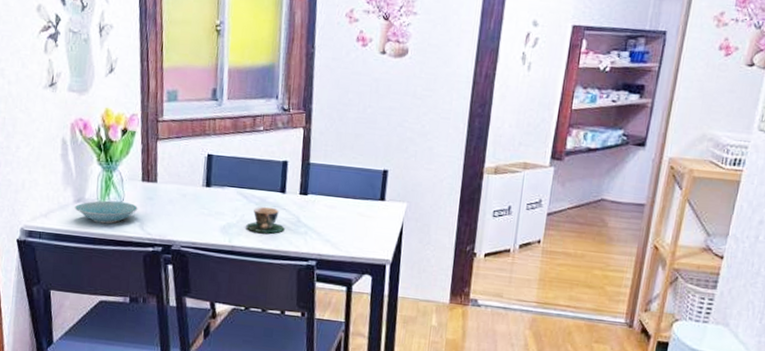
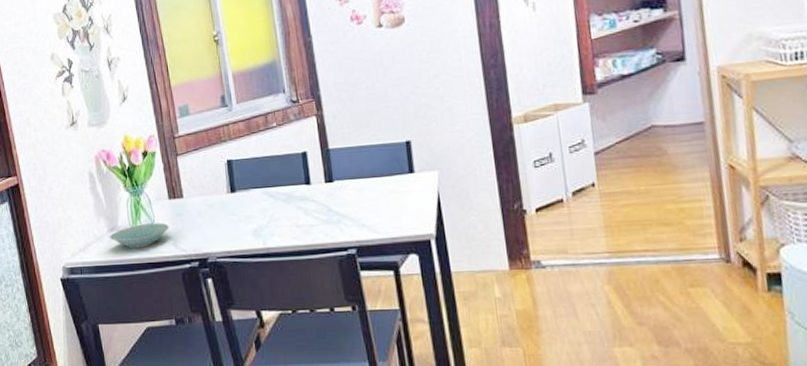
teacup: present [246,206,285,234] -> none [277,201,317,230]

